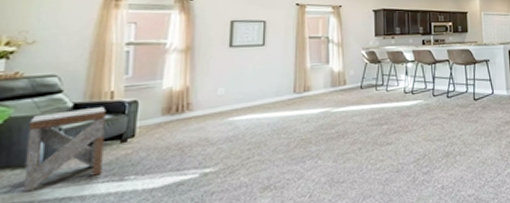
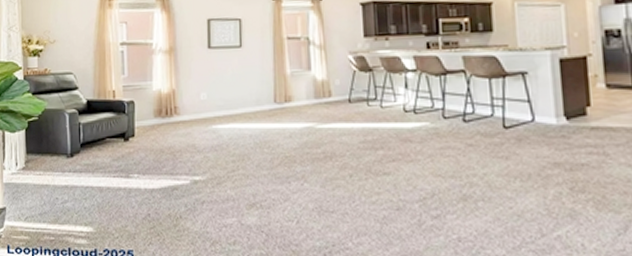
side table: present [22,106,106,192] -> none [58,104,112,177]

